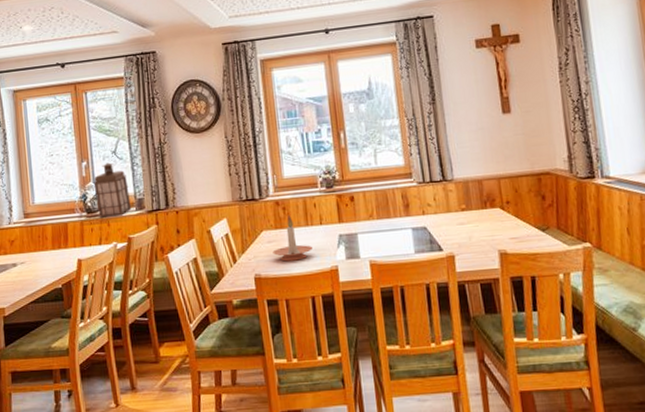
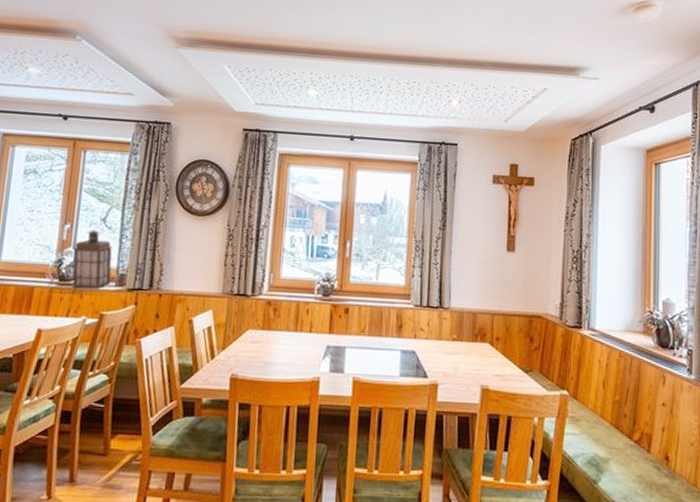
candle holder: present [272,214,313,262] -> none [255,316,298,366]

